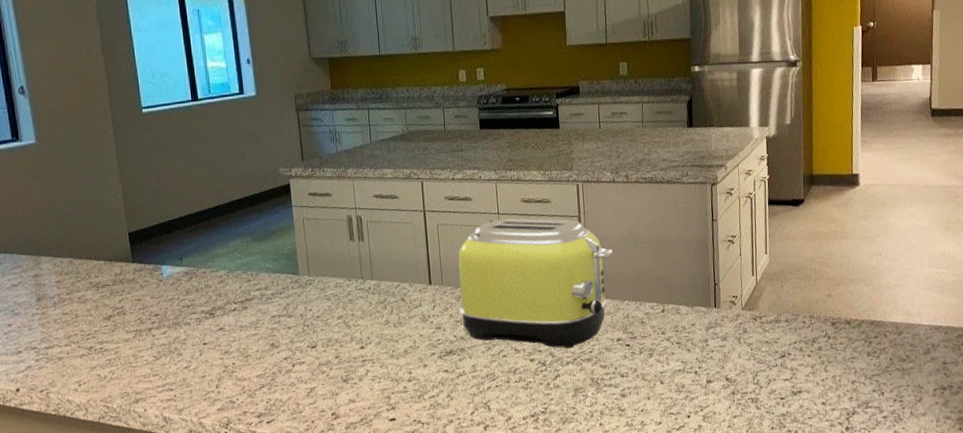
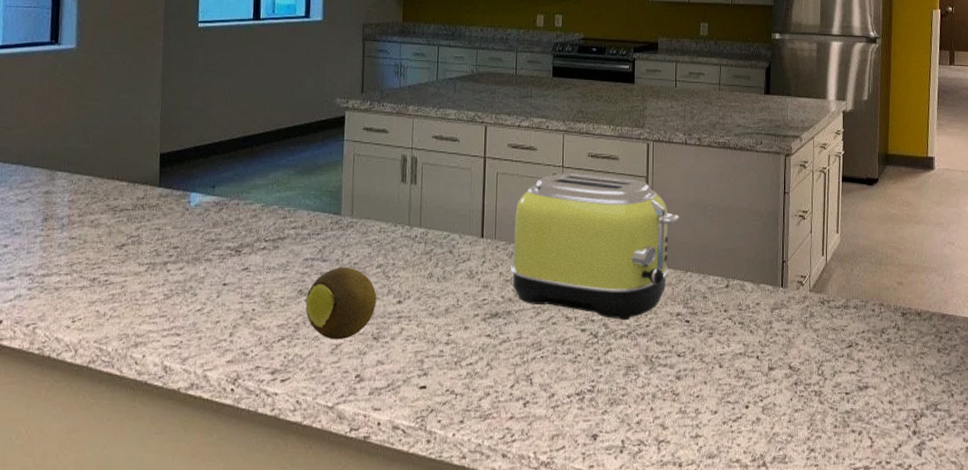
fruit: none [278,320,342,385] -> present [305,266,377,340]

